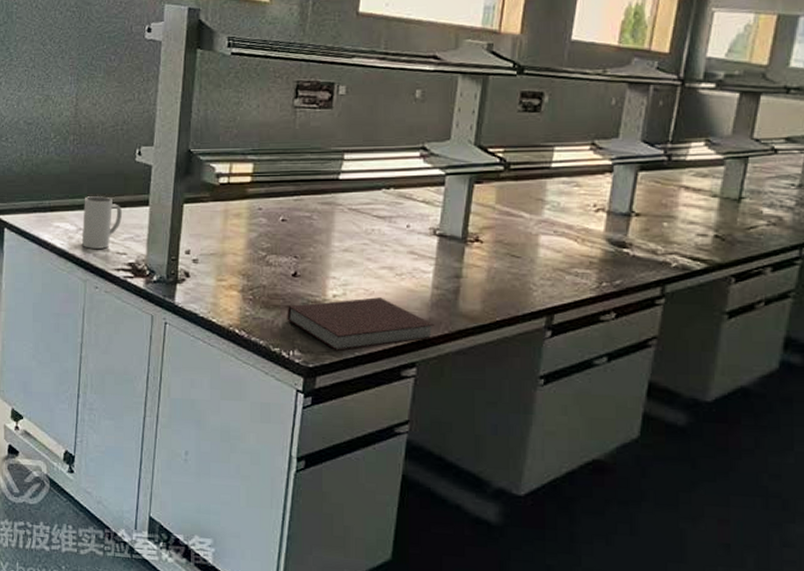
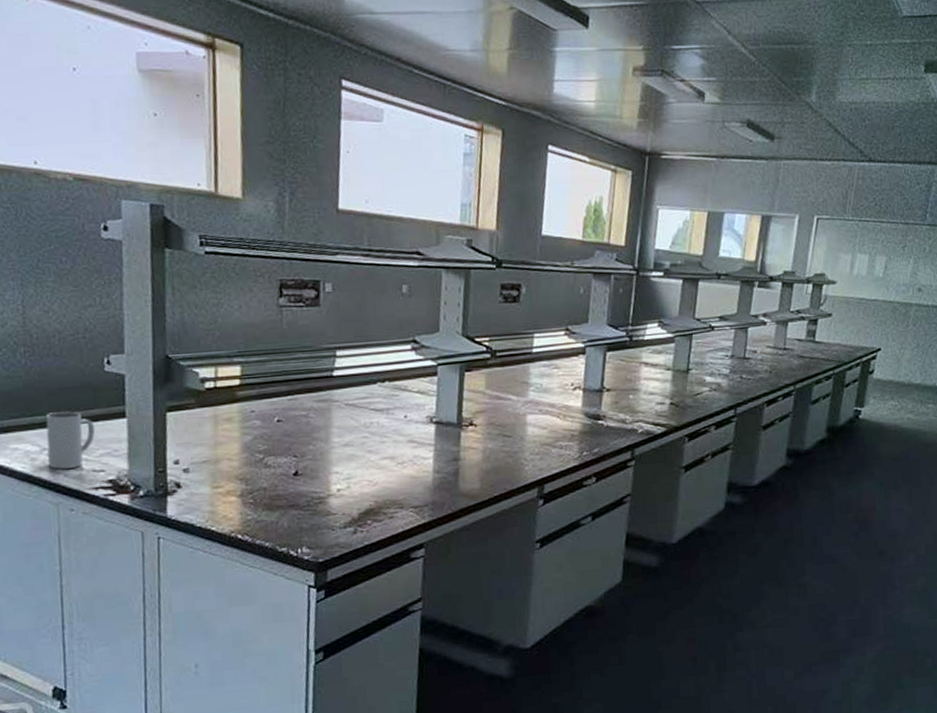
notebook: present [287,297,435,352] -> none [291,487,438,544]

